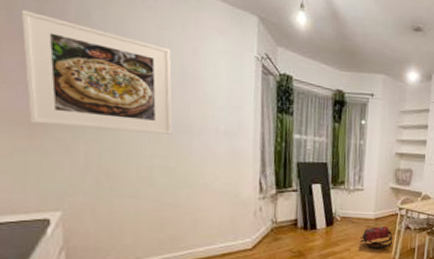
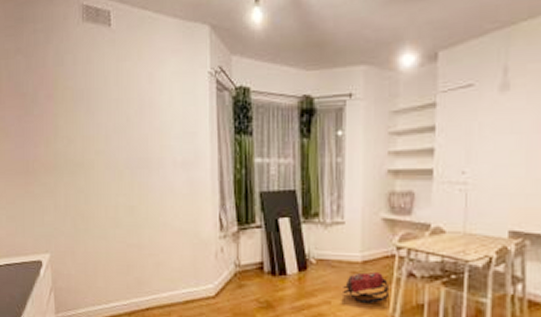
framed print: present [21,9,173,135] -> none [16,67,133,172]

